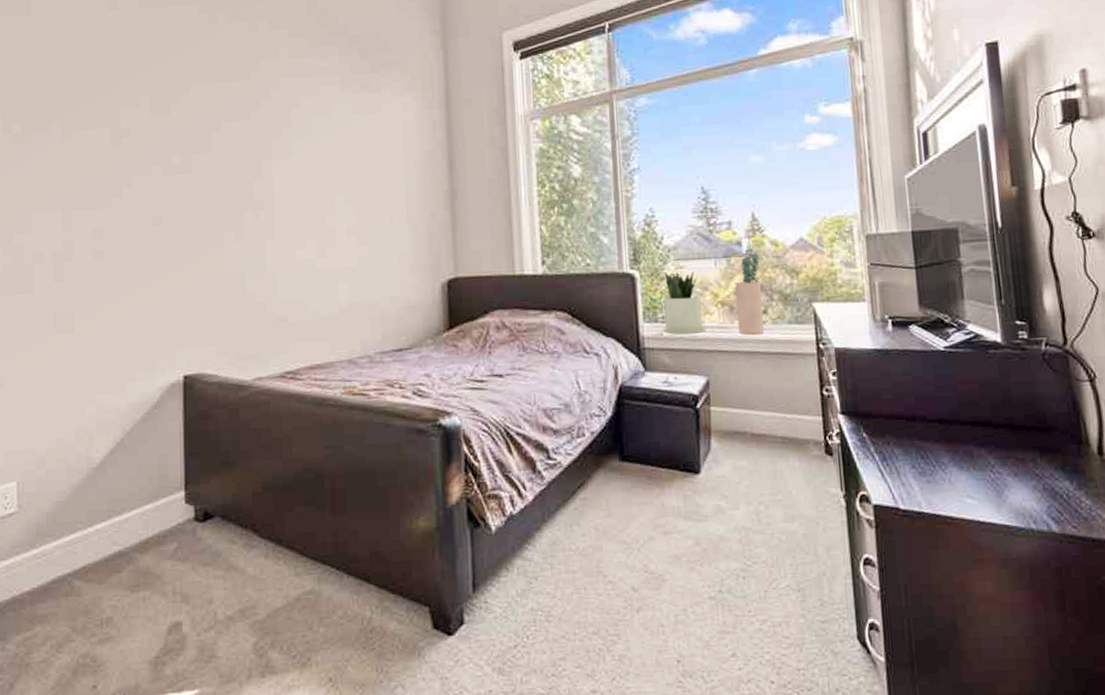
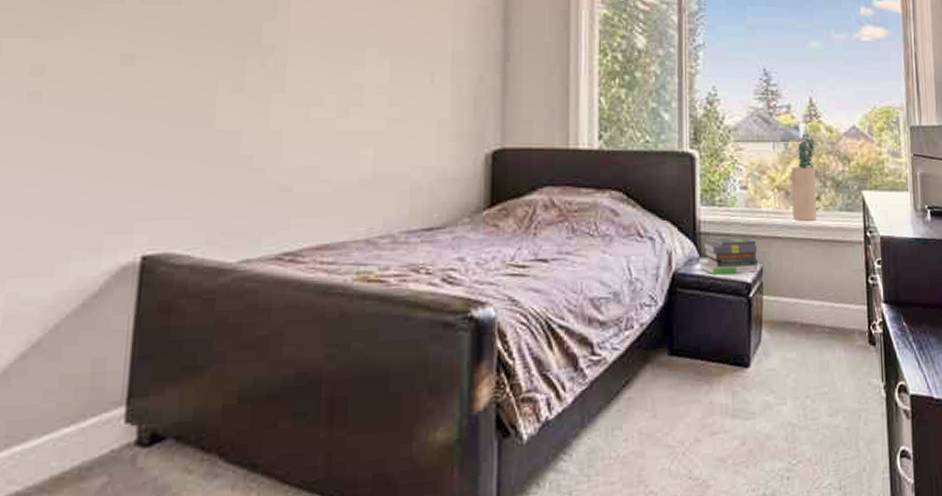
books: none [645,352,705,387] -> present [699,238,759,274]
planter: present [662,270,707,335] -> none [718,153,762,220]

